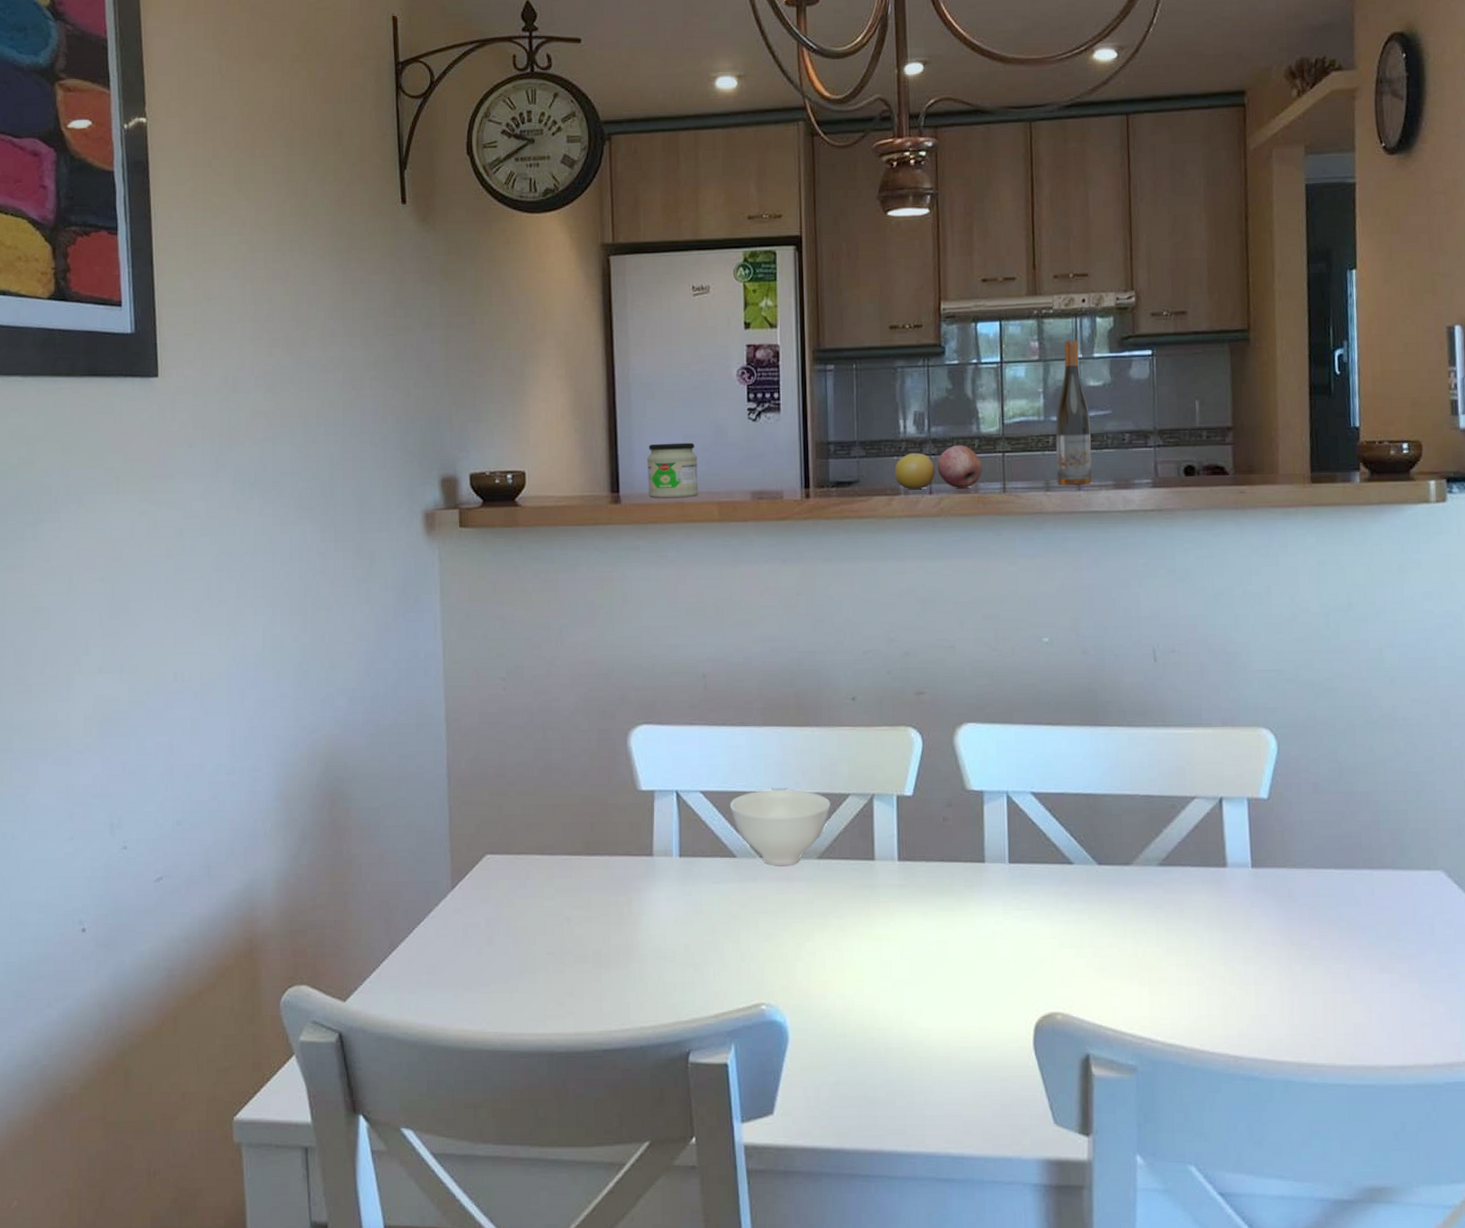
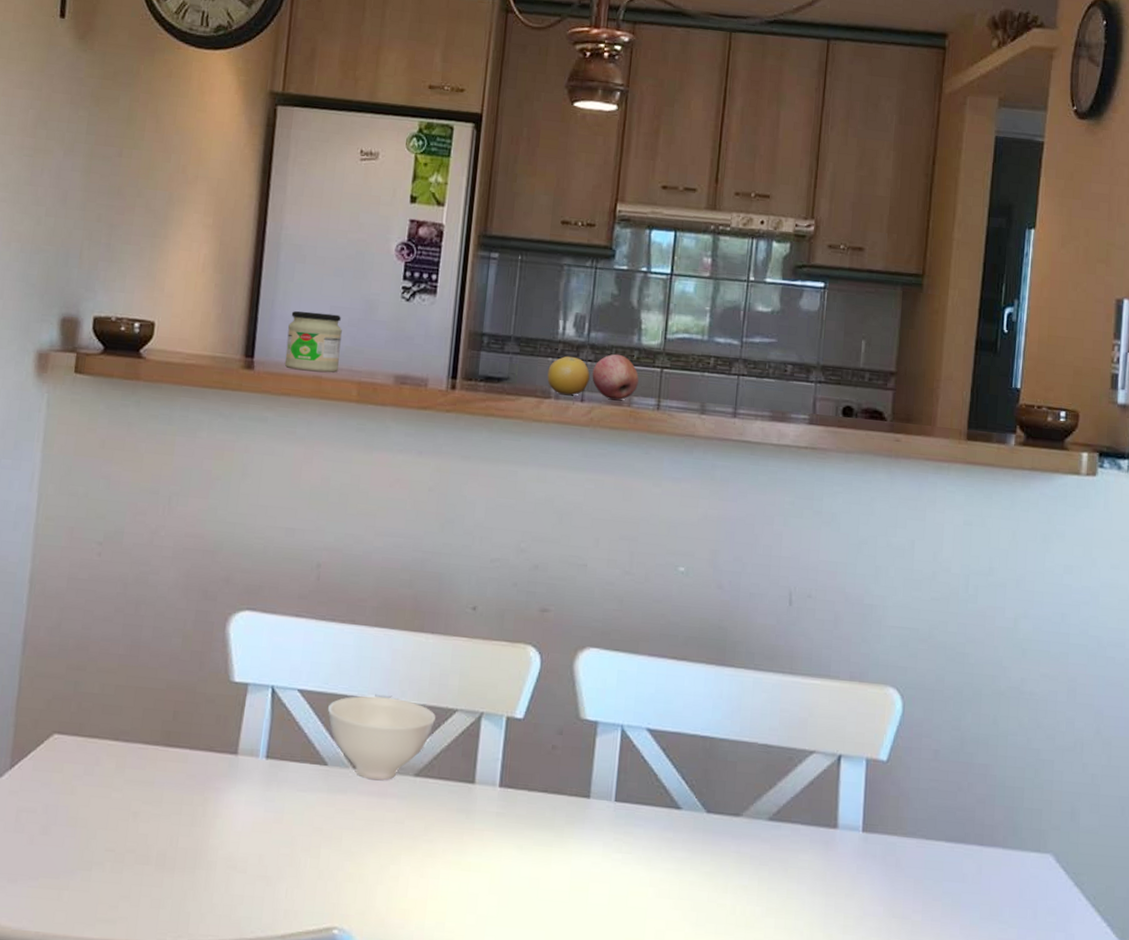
wine bottle: present [1055,340,1092,486] -> none [712,261,755,414]

